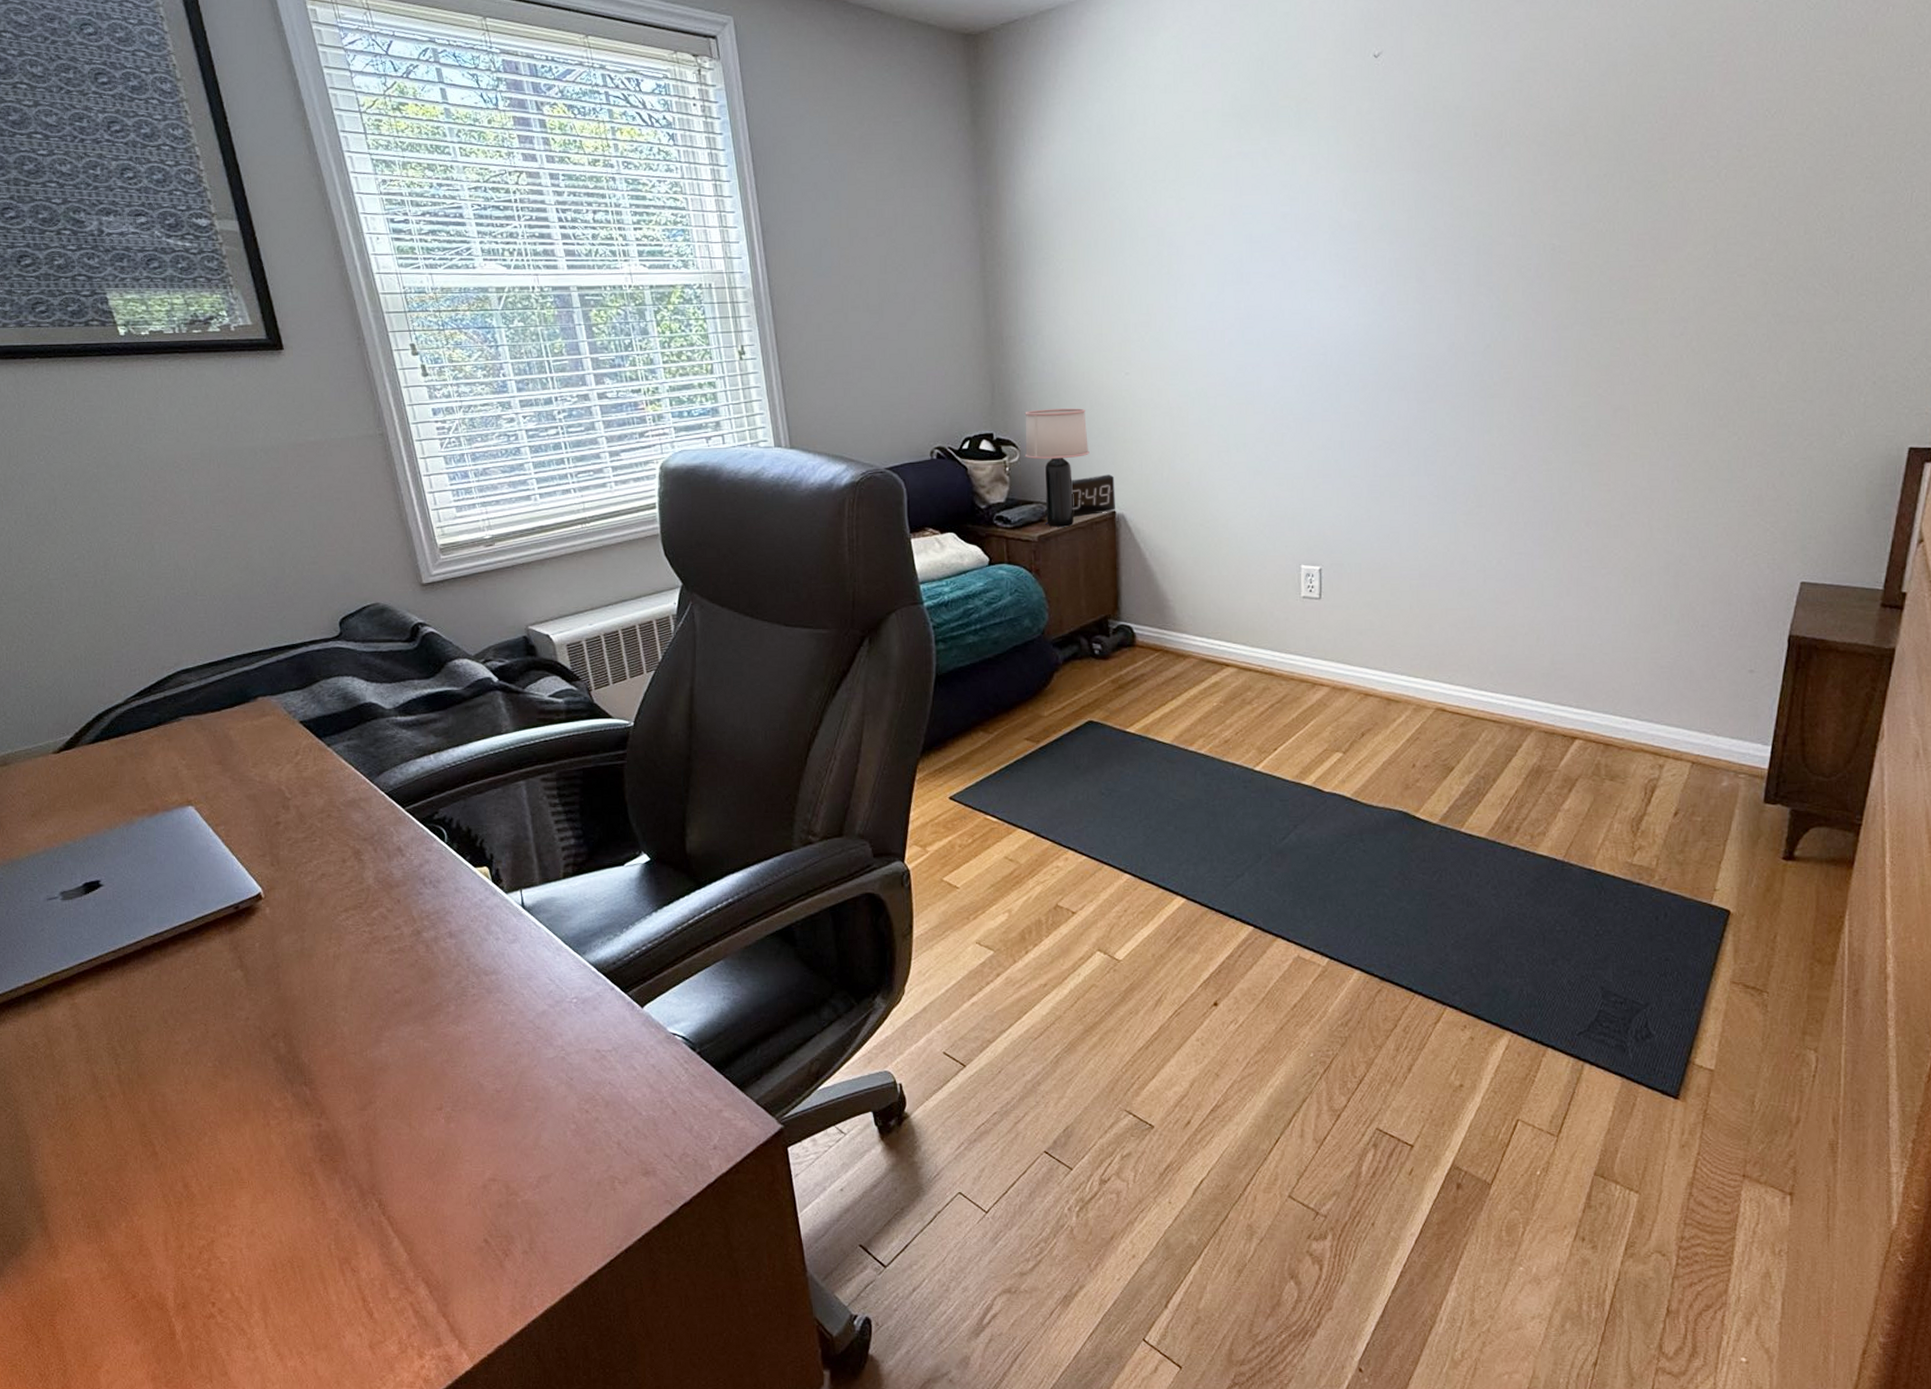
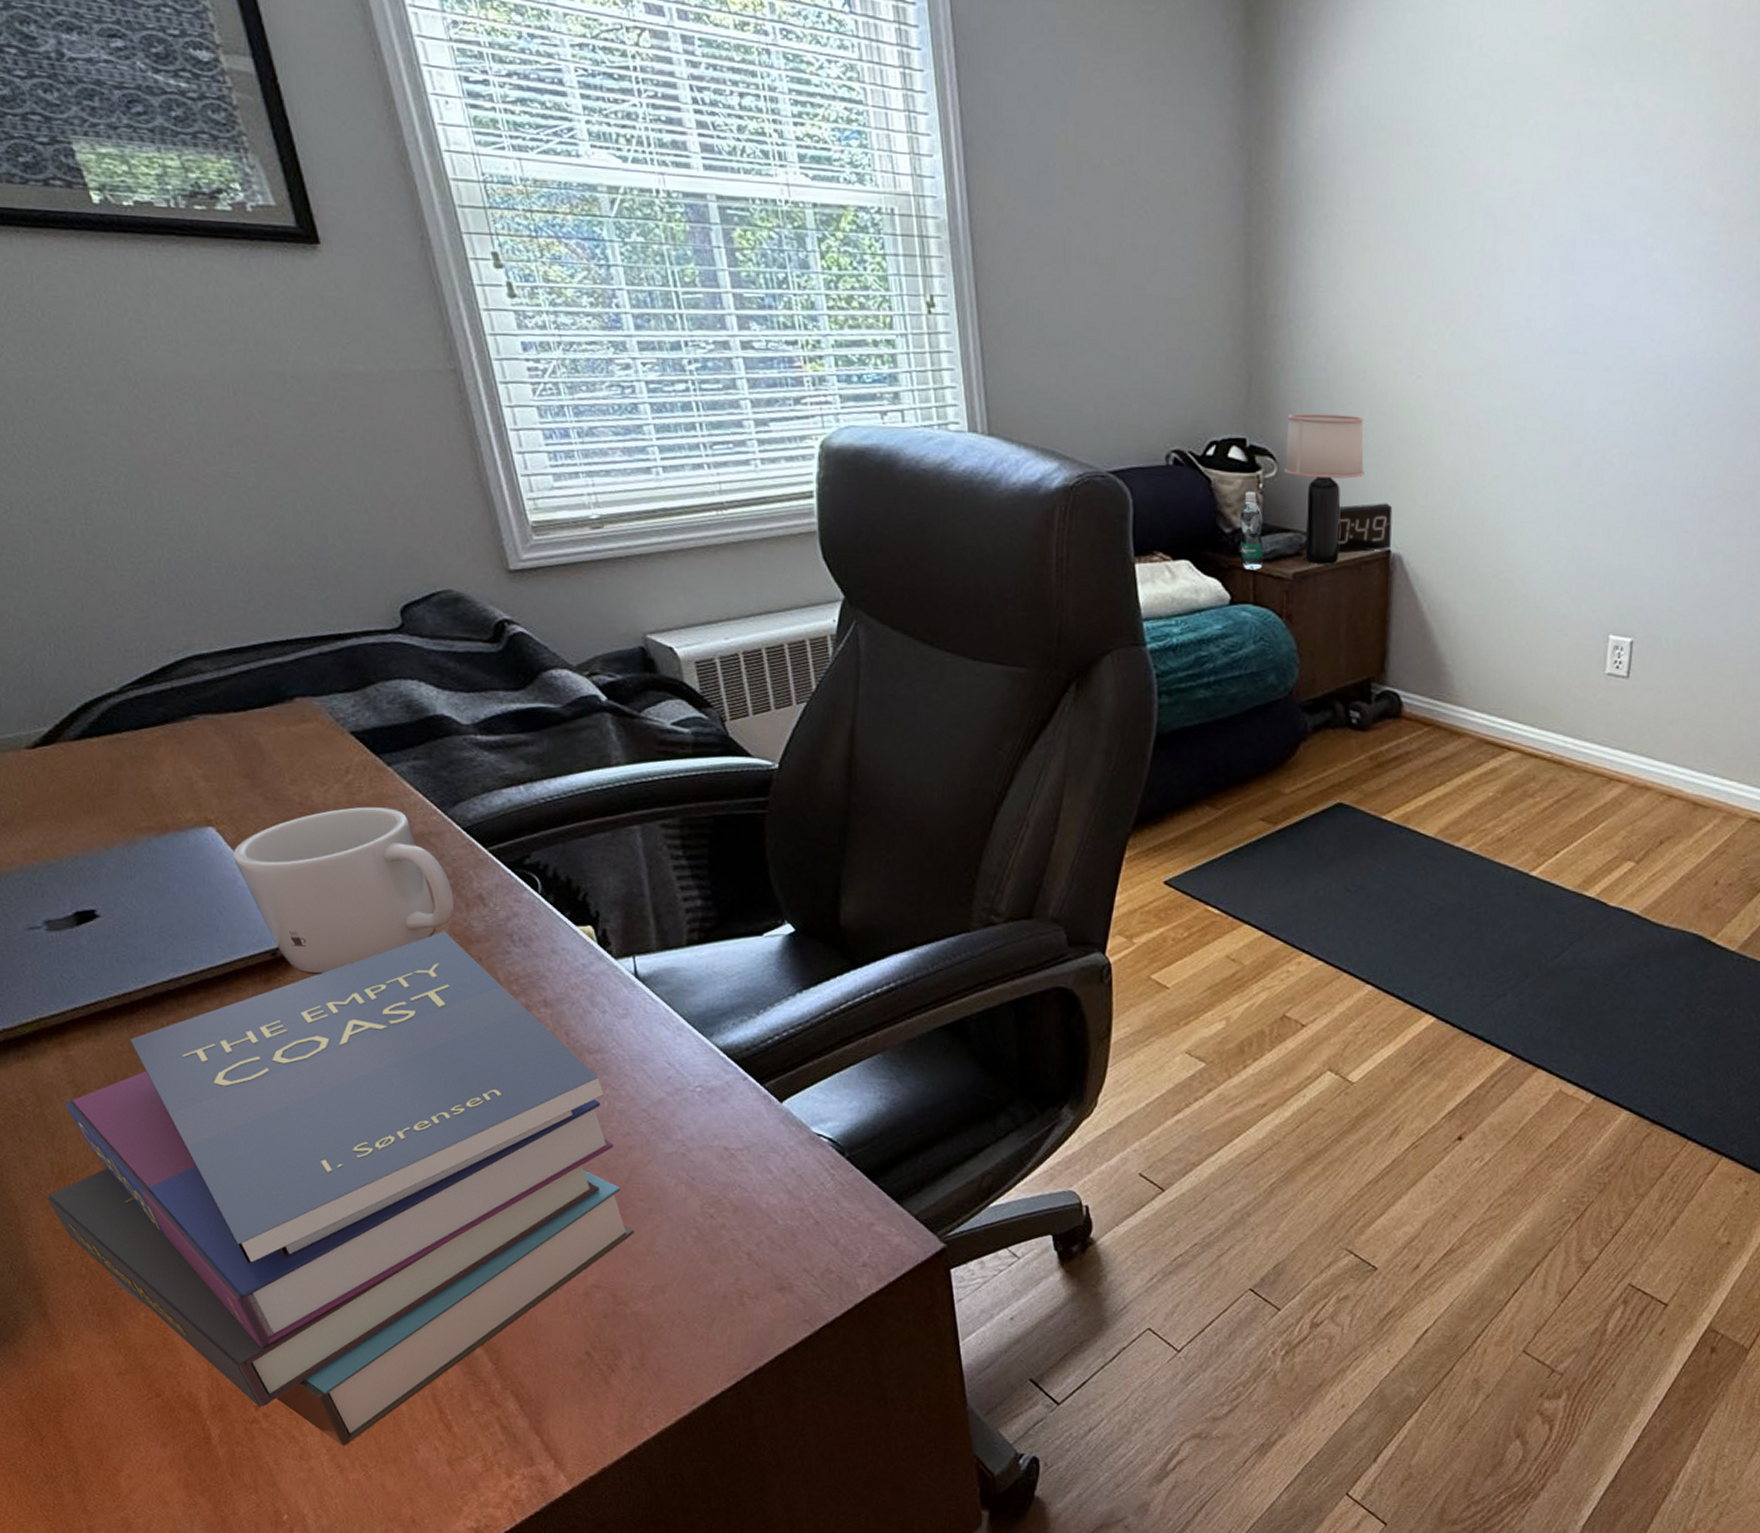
books: none [51,879,523,1336] -> present [46,930,634,1446]
mug: none [207,781,379,923] -> present [232,806,455,975]
bottle: none [993,474,1013,536] -> present [1240,492,1264,570]

